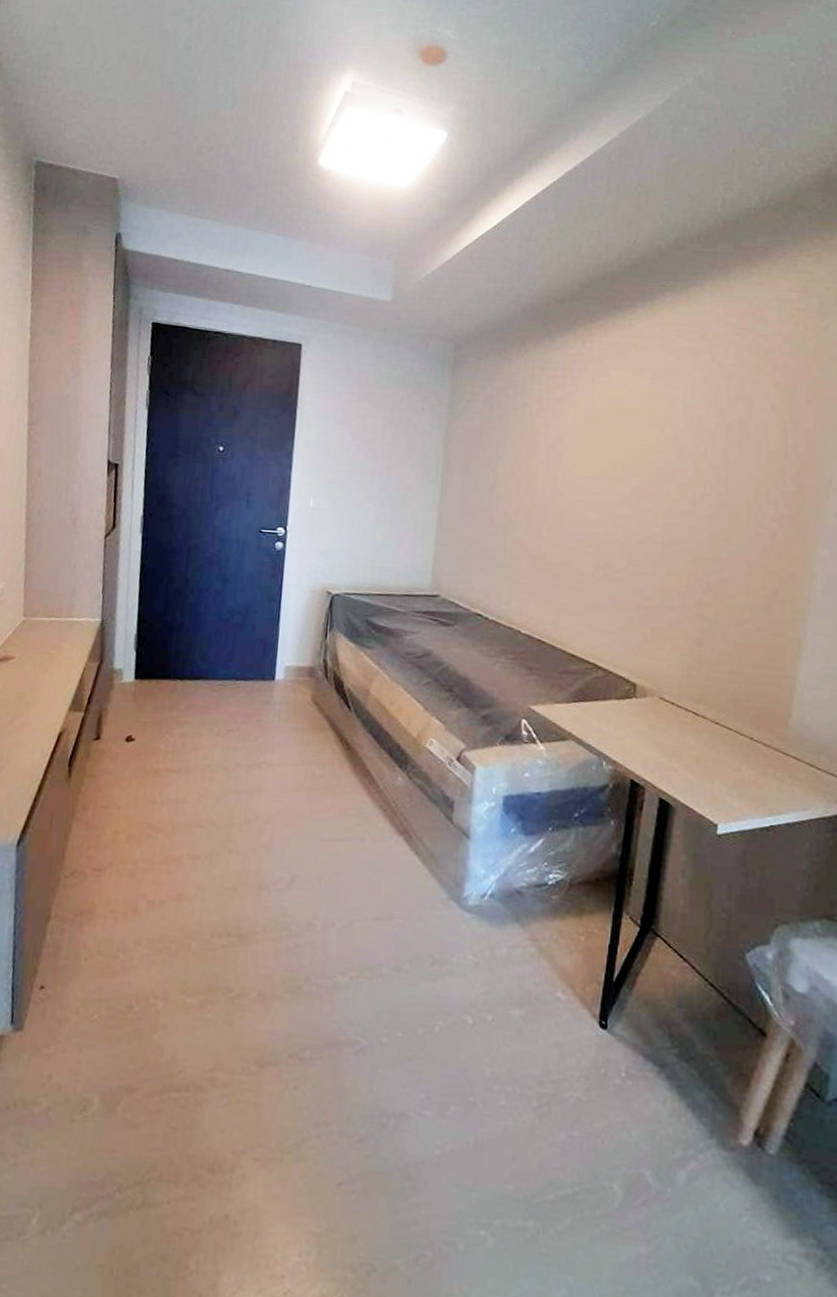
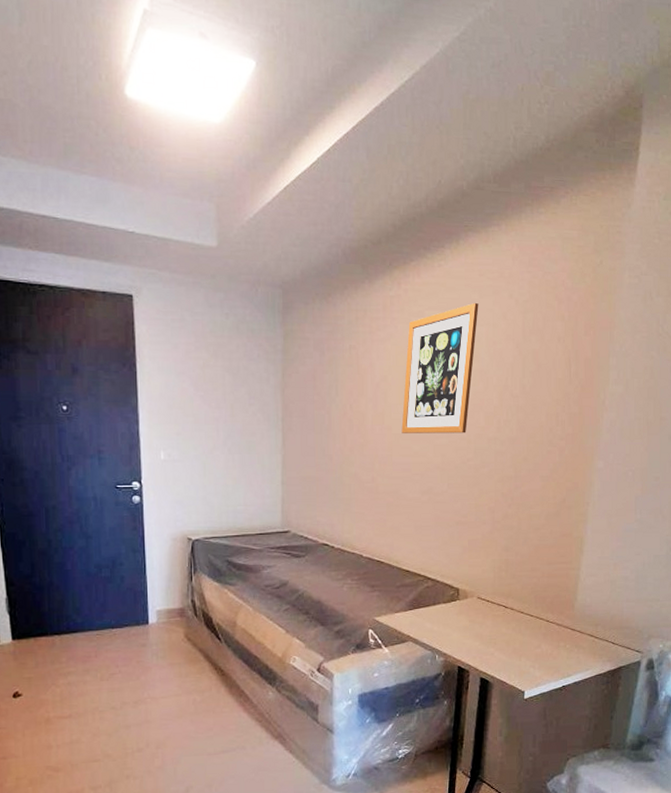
wall art: none [576,364,675,505] -> present [401,302,479,433]

